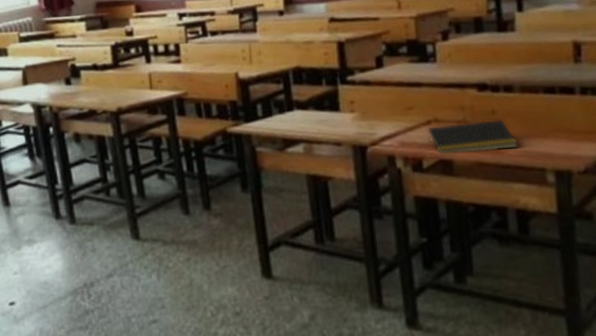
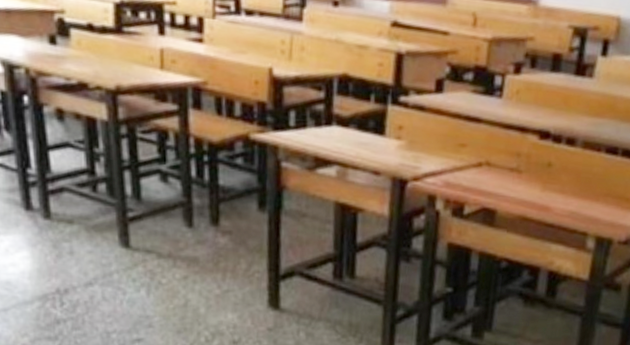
notepad: present [427,119,519,153] -> none [474,170,568,207]

